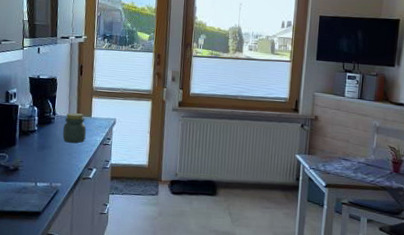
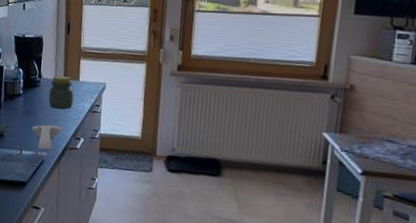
spoon rest: none [46,157,75,181] -> present [32,125,62,150]

